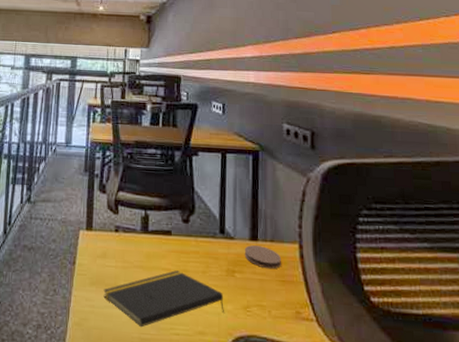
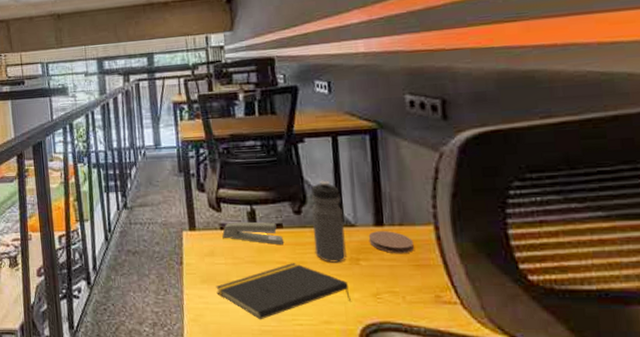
stapler: none [116,225,172,251] -> present [222,221,284,244]
water bottle: none [197,192,225,273] -> present [311,180,347,263]

